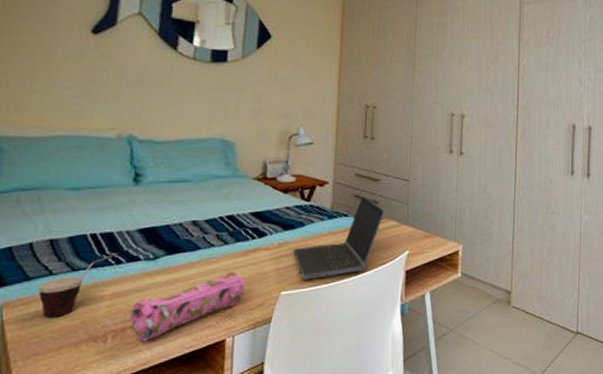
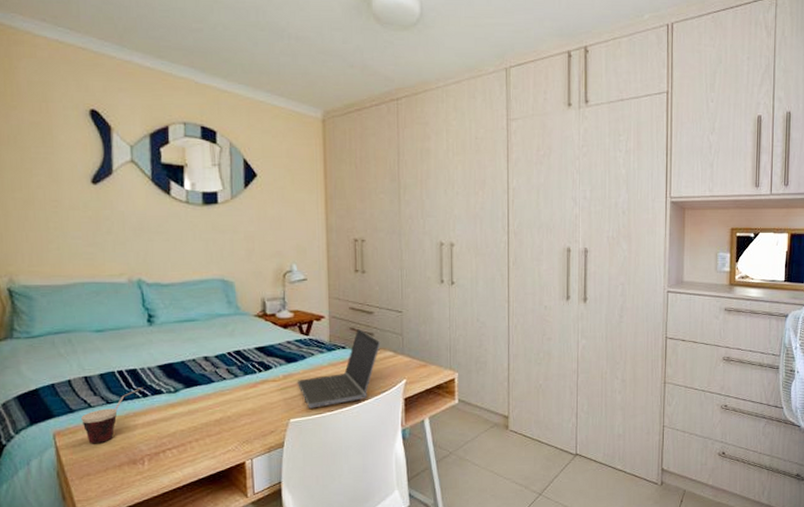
pencil case: present [129,271,246,342] -> none [160,401,258,464]

